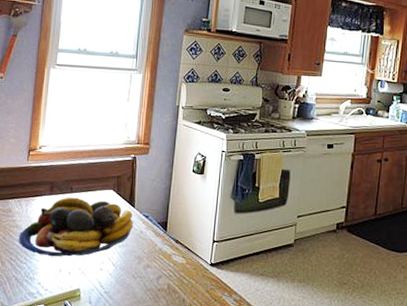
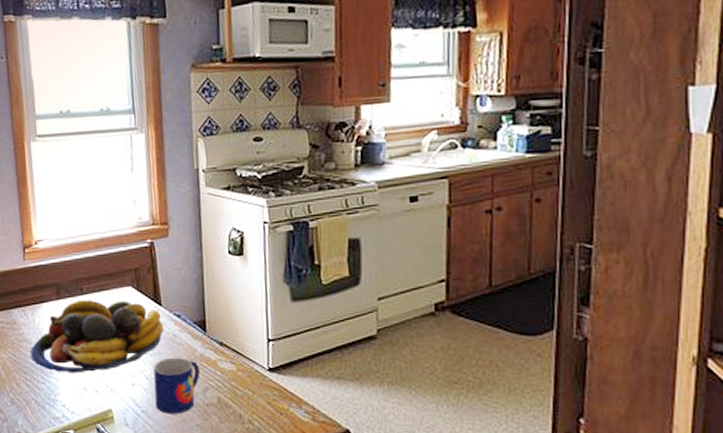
mug: none [117,249,158,296] -> present [153,357,201,414]

